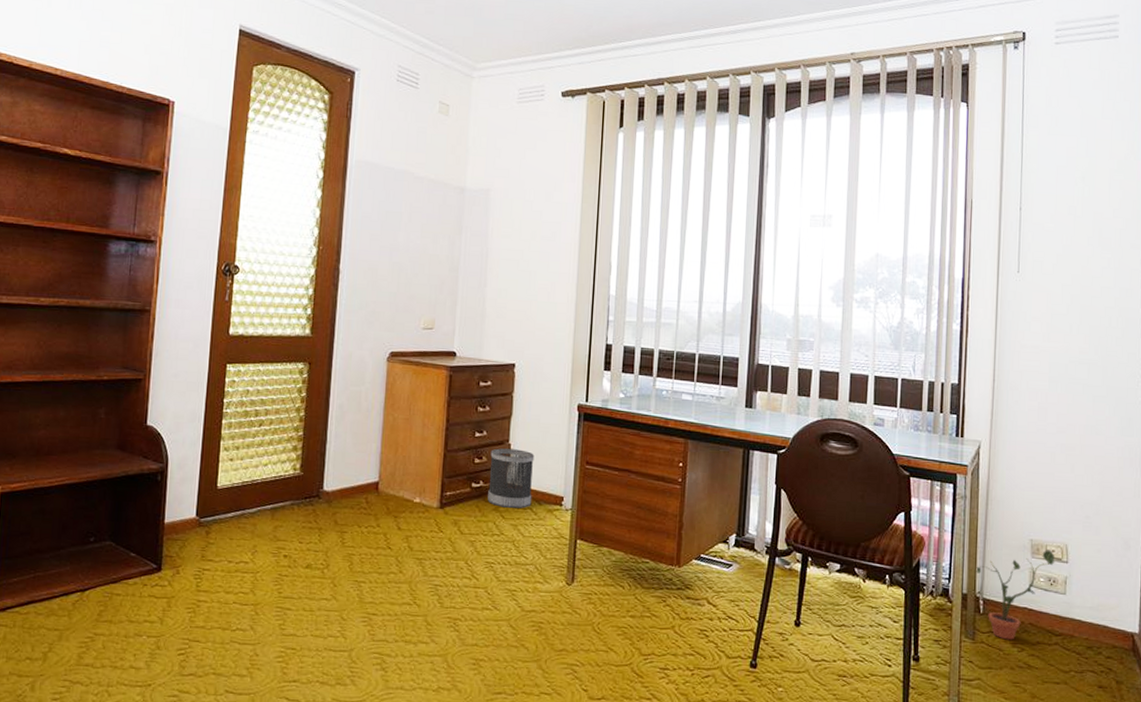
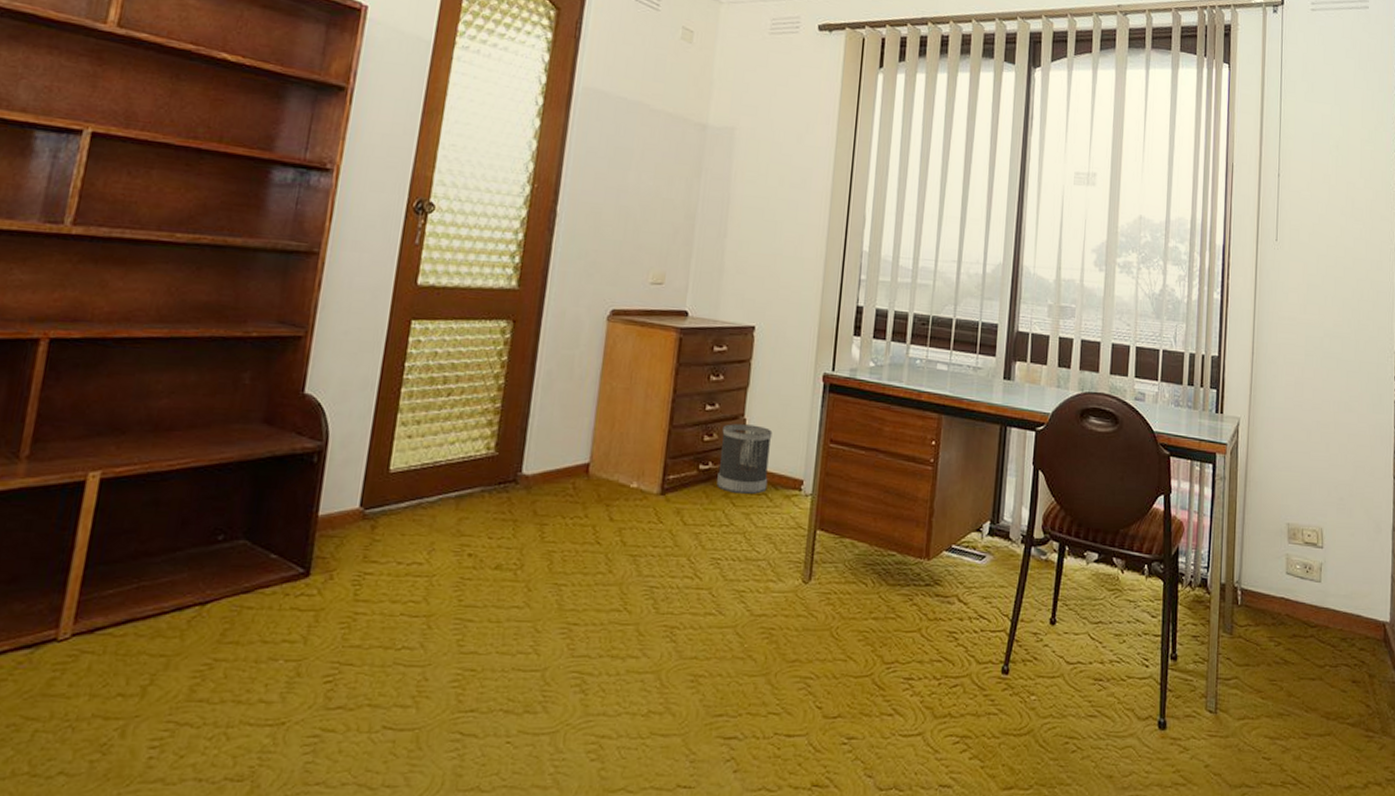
potted plant: present [976,549,1055,640] -> none [1234,534,1311,634]

